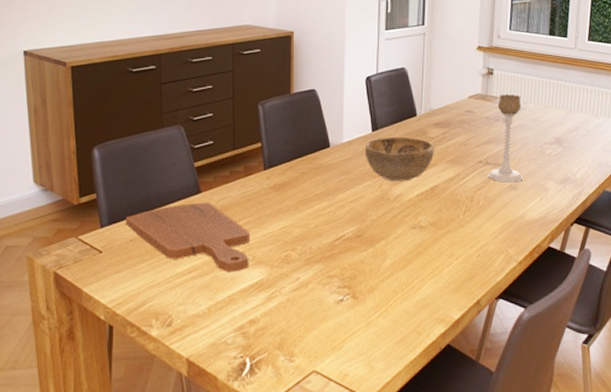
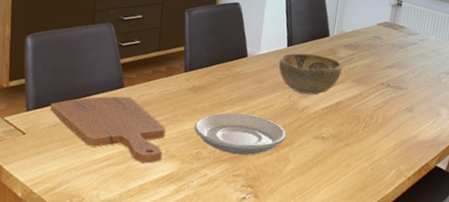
plate: none [280,209,380,254] -> present [194,112,286,155]
candle holder: present [488,95,524,183] -> none [388,25,425,105]

